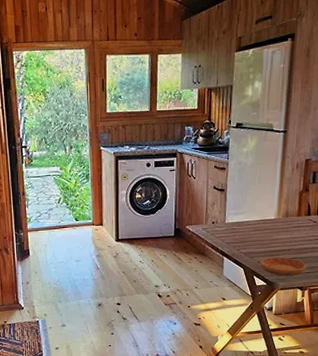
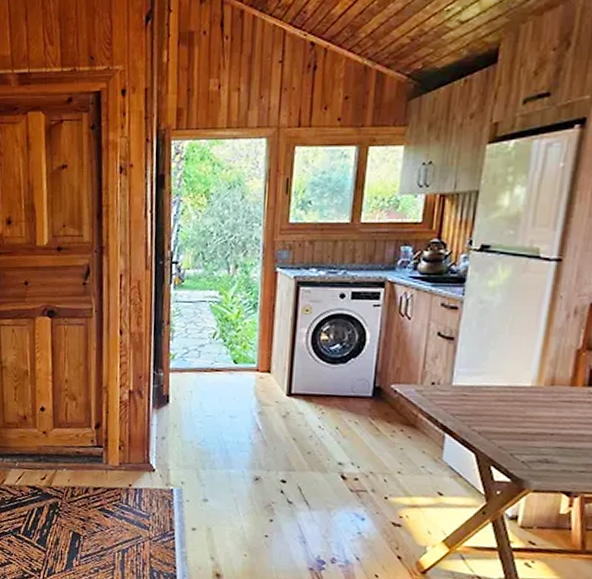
saucer: present [260,257,307,276] -> none [503,442,581,474]

